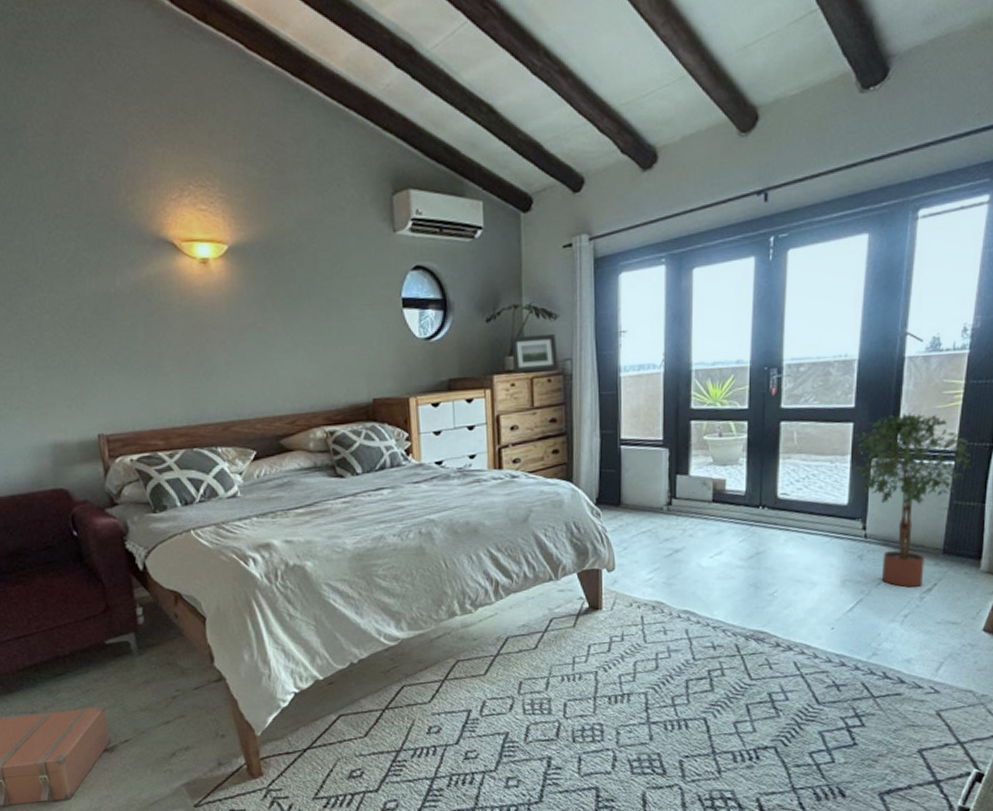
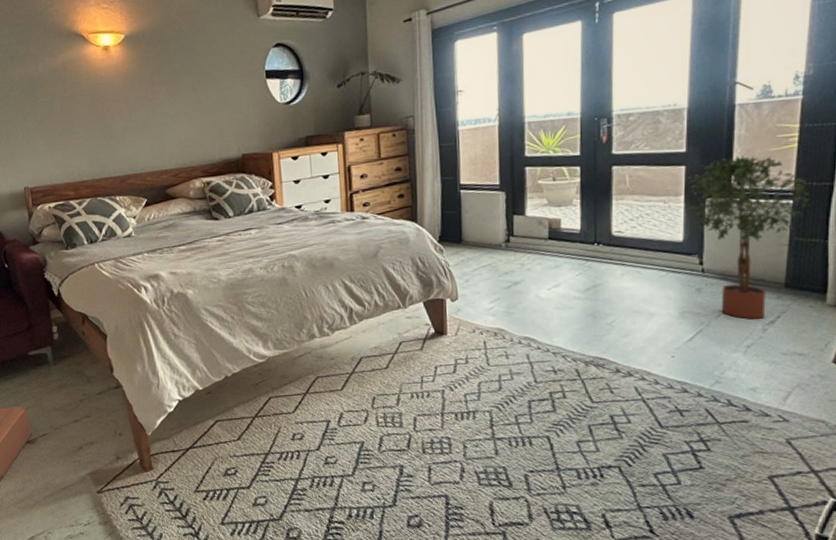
picture frame: present [511,334,558,374] -> none [359,96,402,130]

